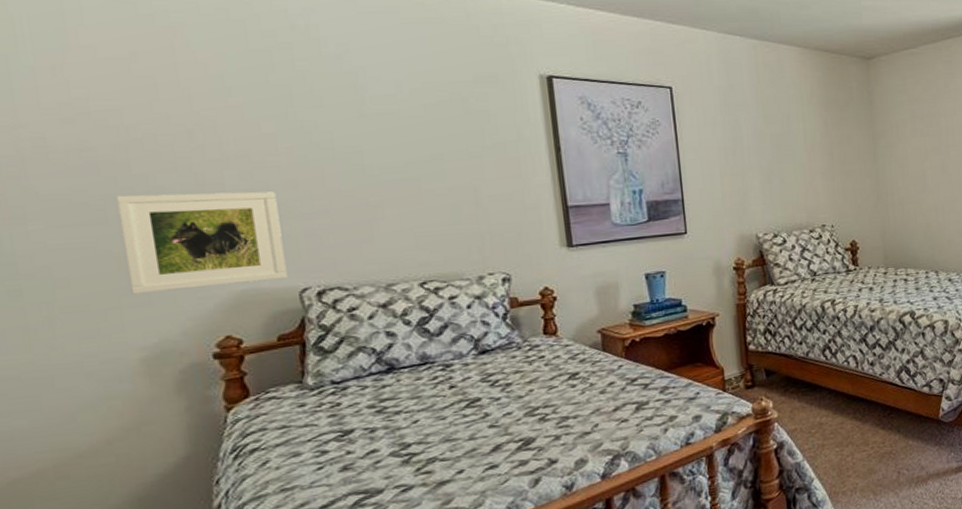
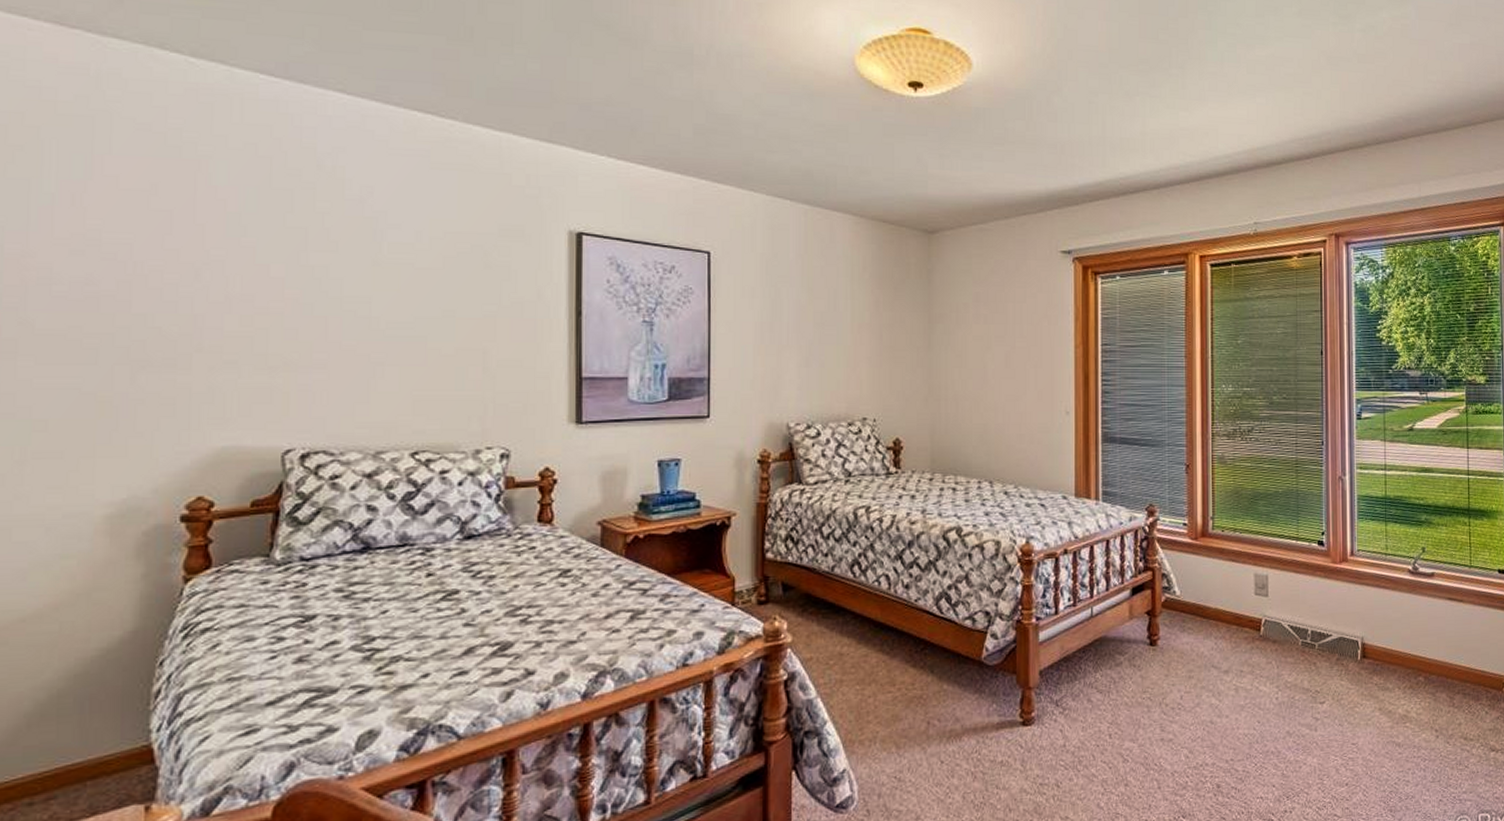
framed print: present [116,191,288,295] -> none [108,334,274,443]

